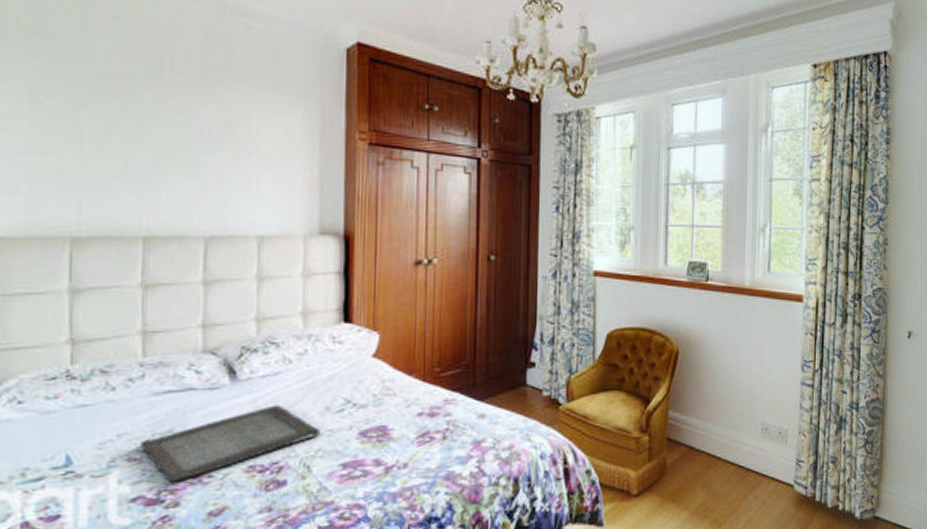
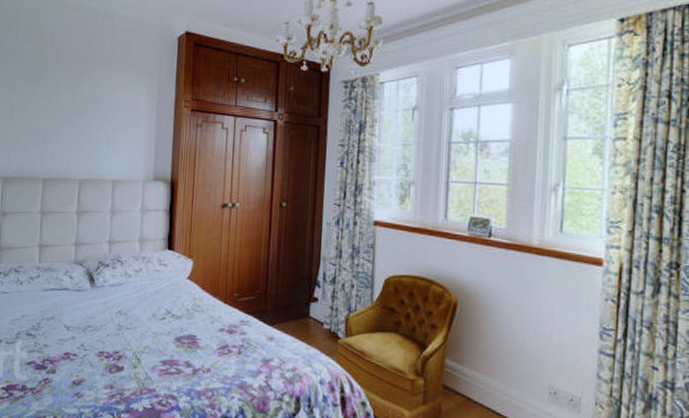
serving tray: present [139,404,320,483] -> none [34,308,148,356]

